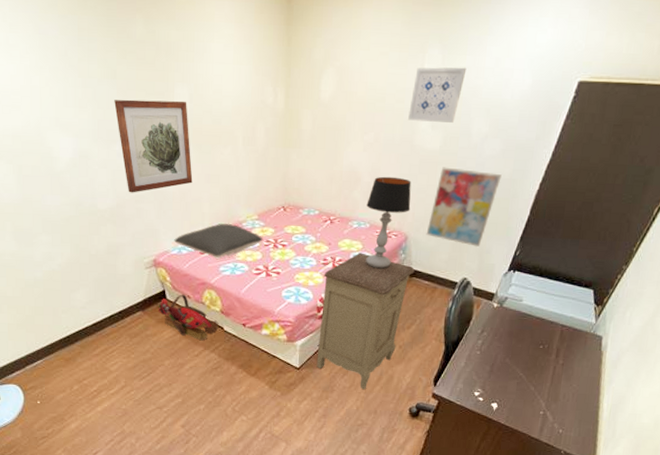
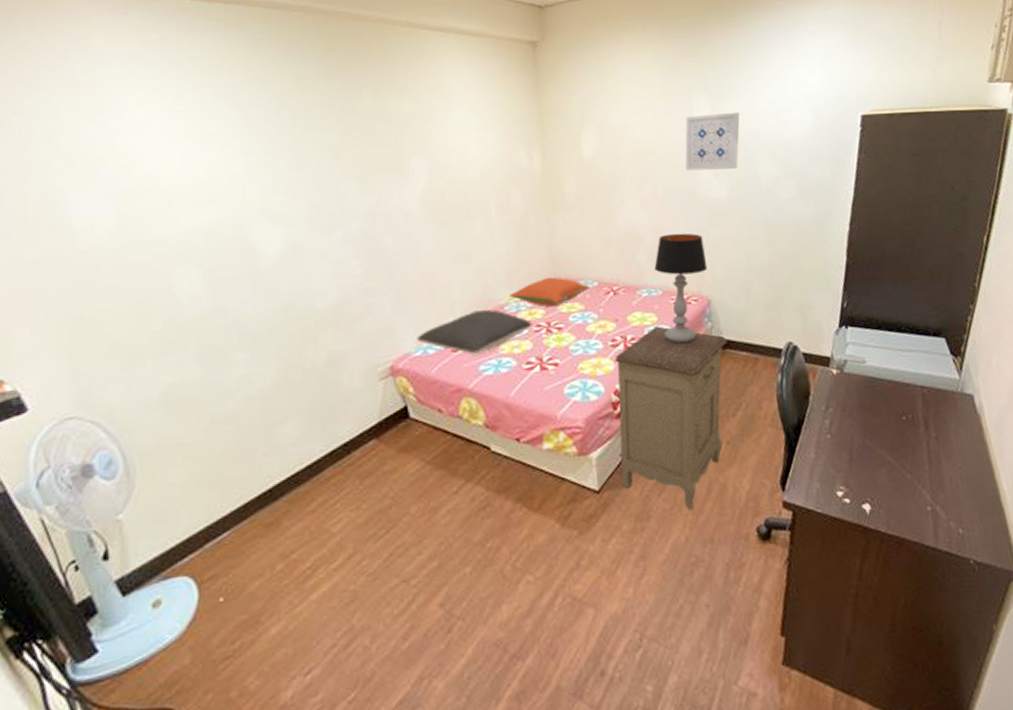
wall art: present [114,99,193,193] -> none [336,174,438,286]
backpack: present [158,294,218,341] -> none [399,408,482,470]
pillow: none [247,202,312,228] -> present [509,277,590,307]
wall art: present [426,167,502,247] -> none [731,216,805,303]

